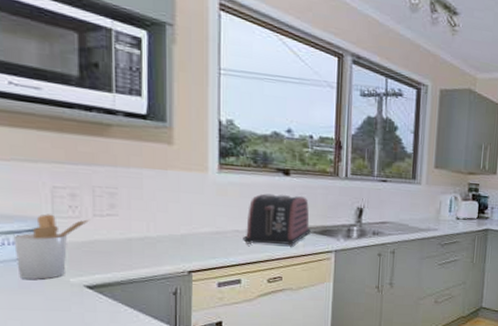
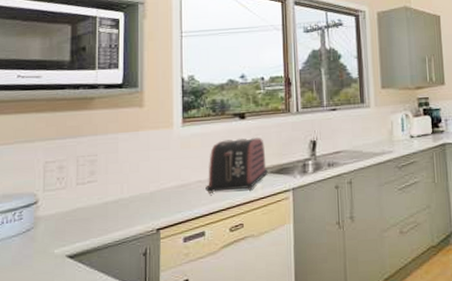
utensil holder: present [13,214,90,279] -> none [11,188,74,255]

